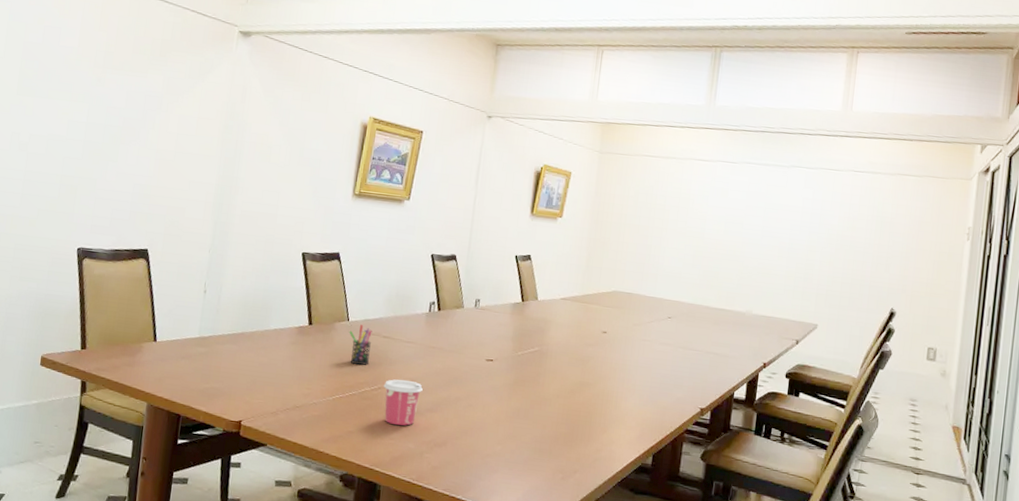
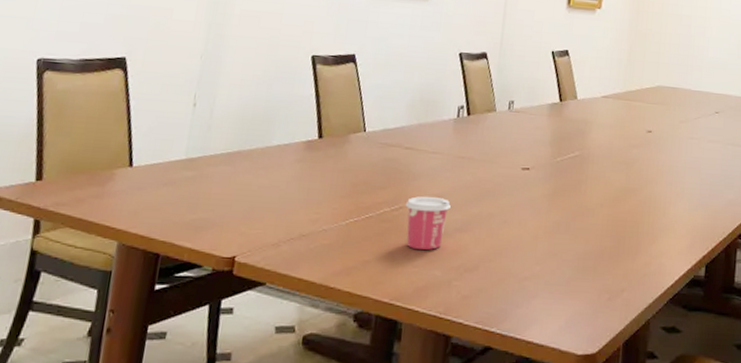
pen holder: present [349,325,372,365] -> none [365,135,393,182]

